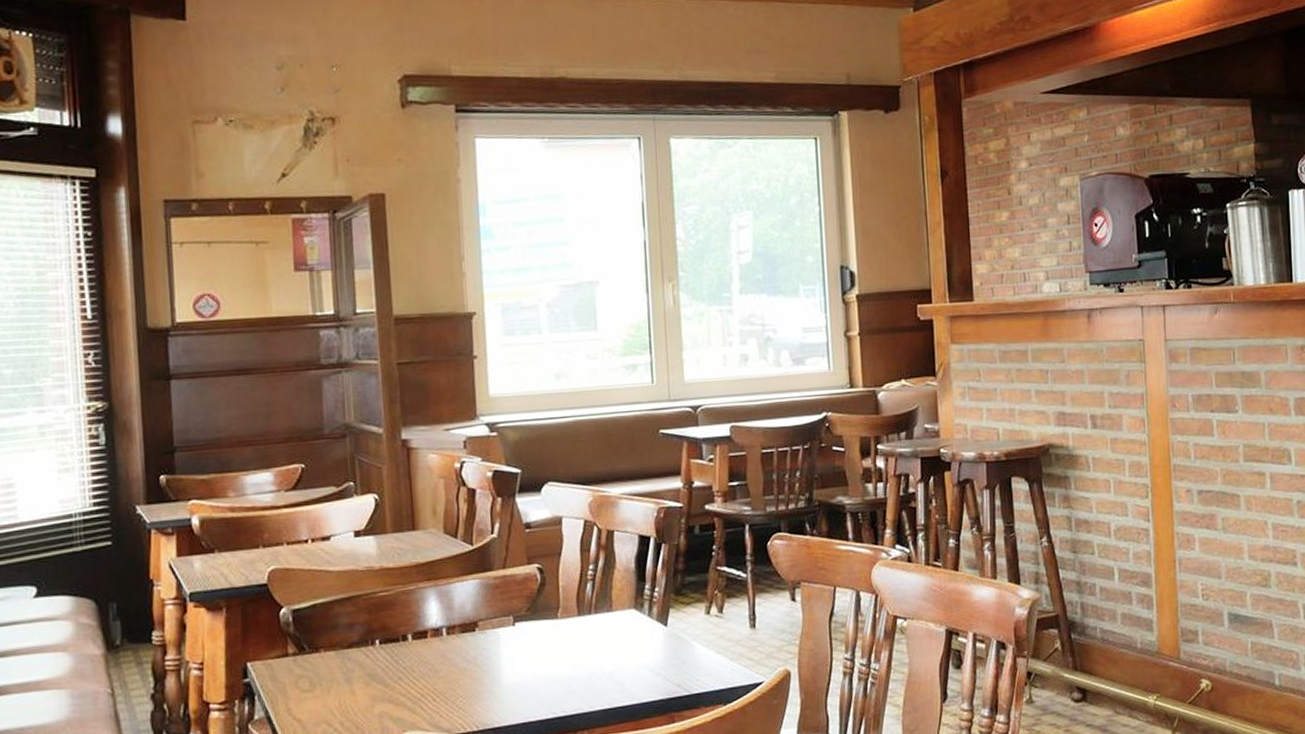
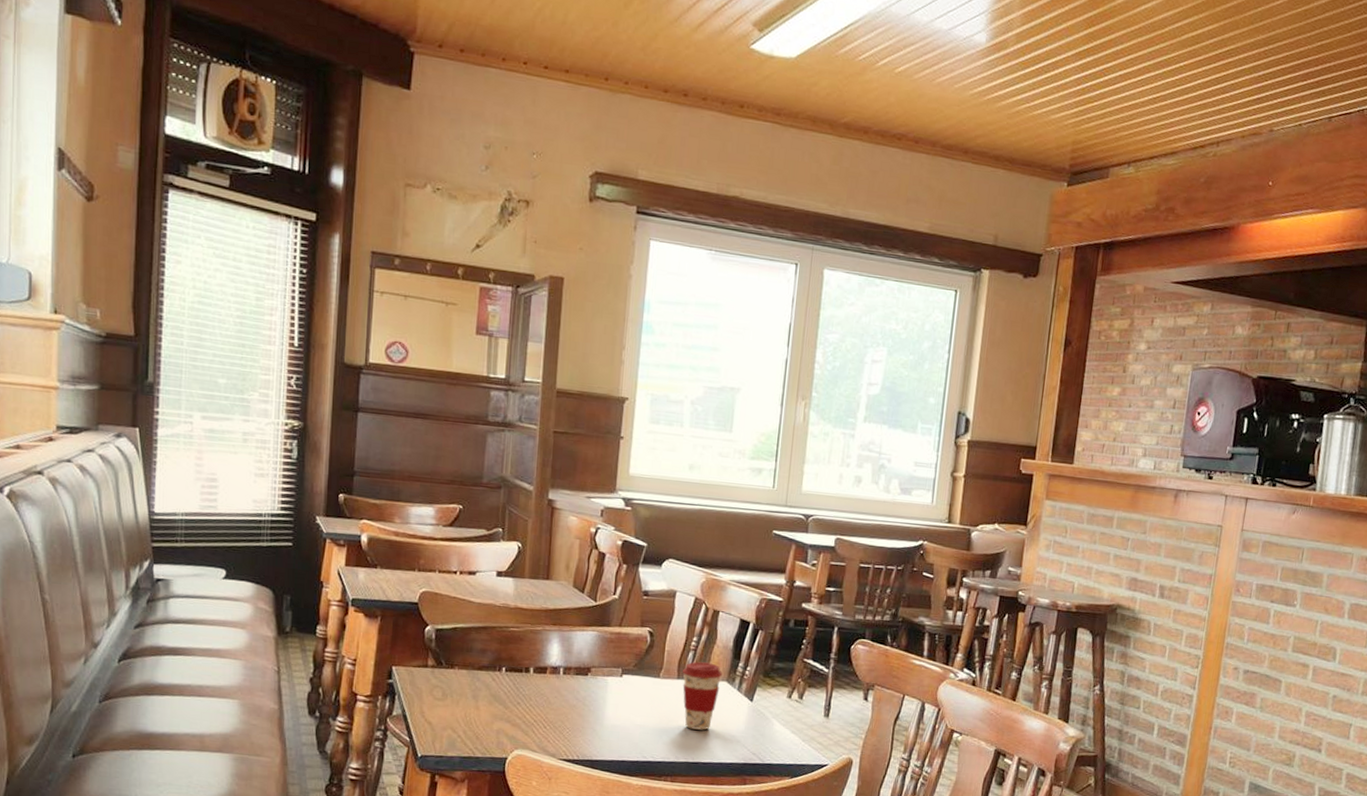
coffee cup: none [583,591,628,671] -> present [682,661,722,730]

